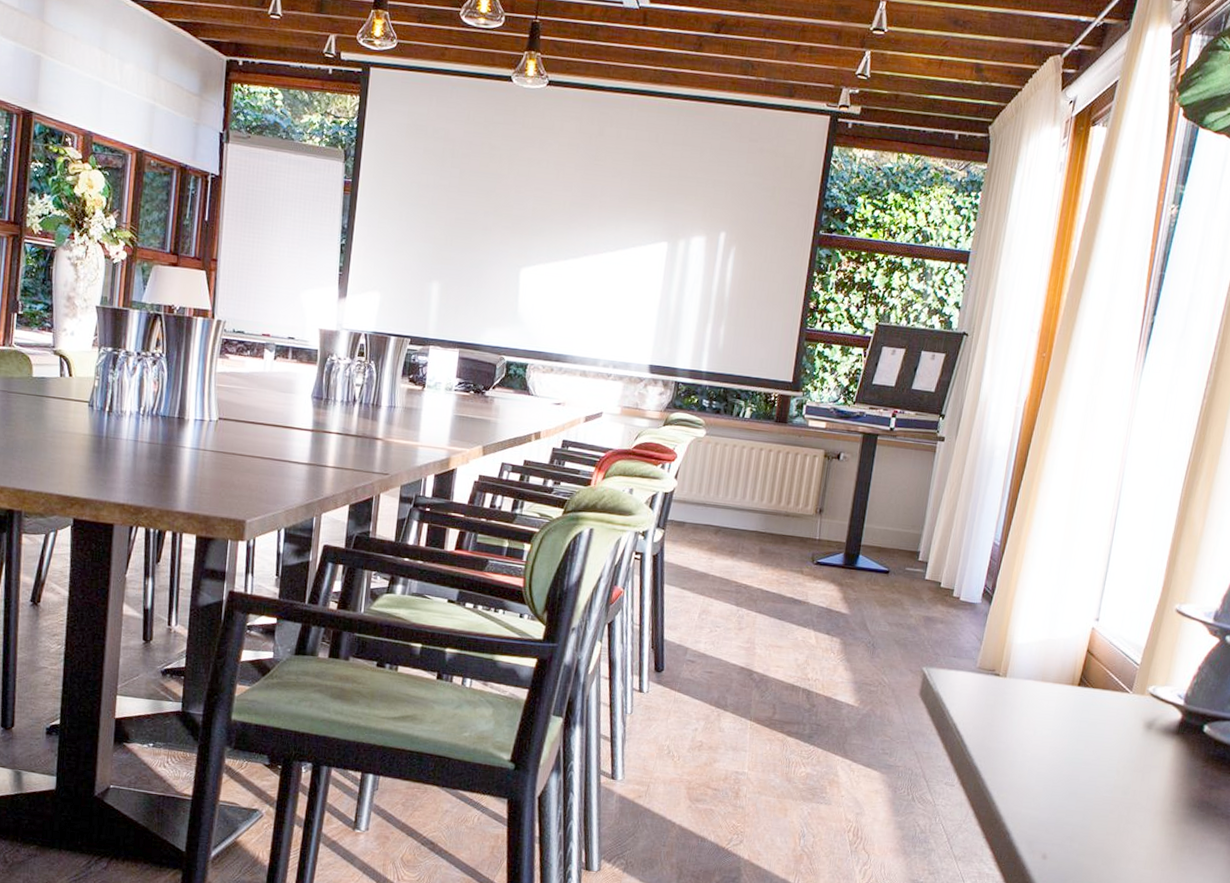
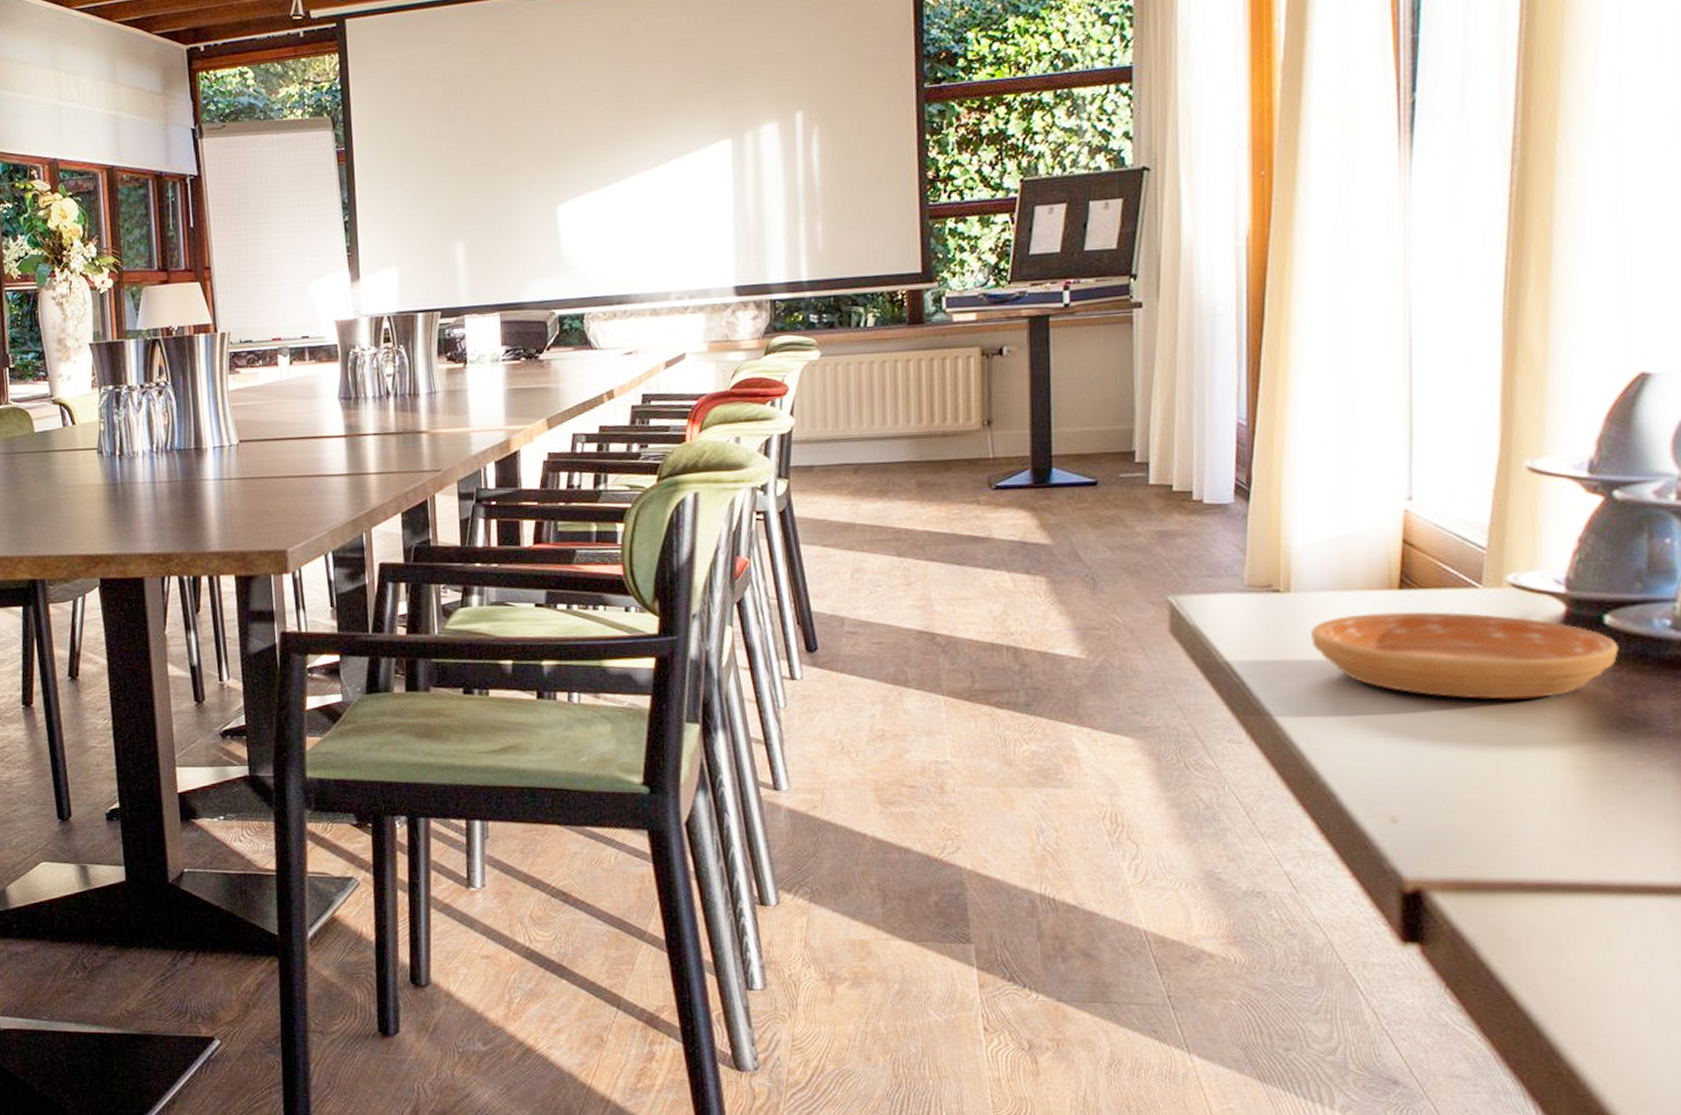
saucer: none [1014,700,1210,780] -> present [1311,611,1619,699]

